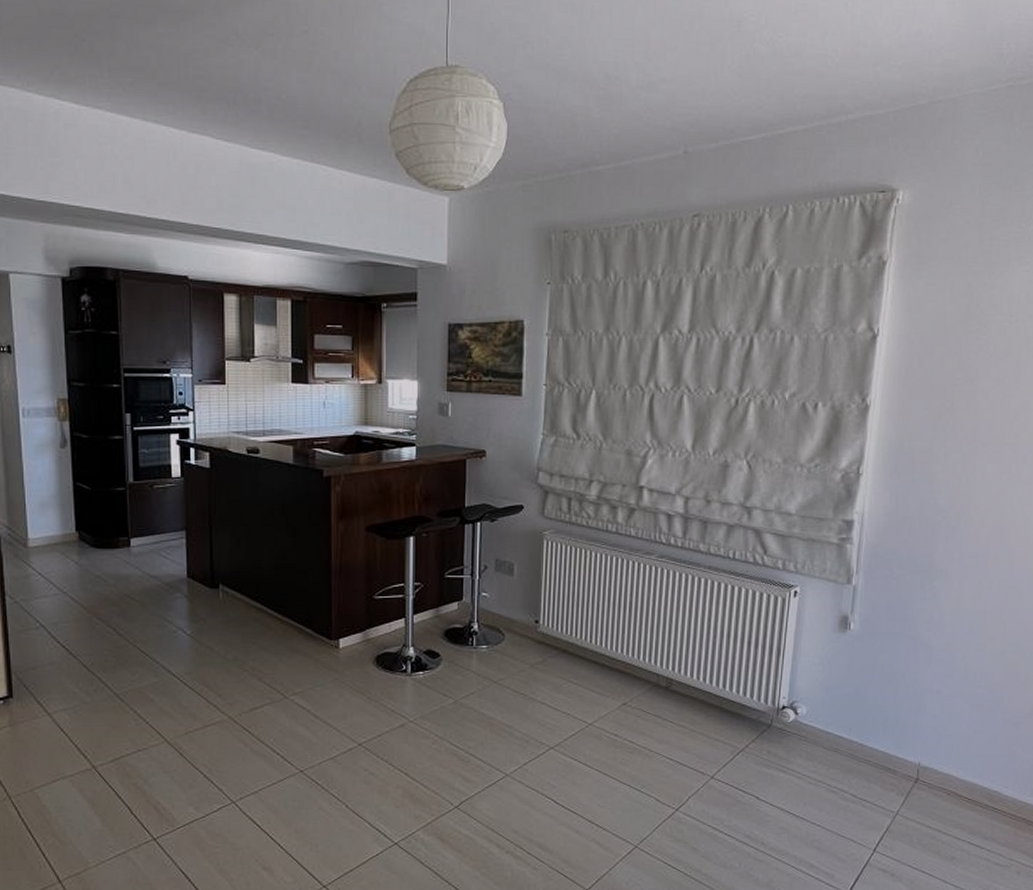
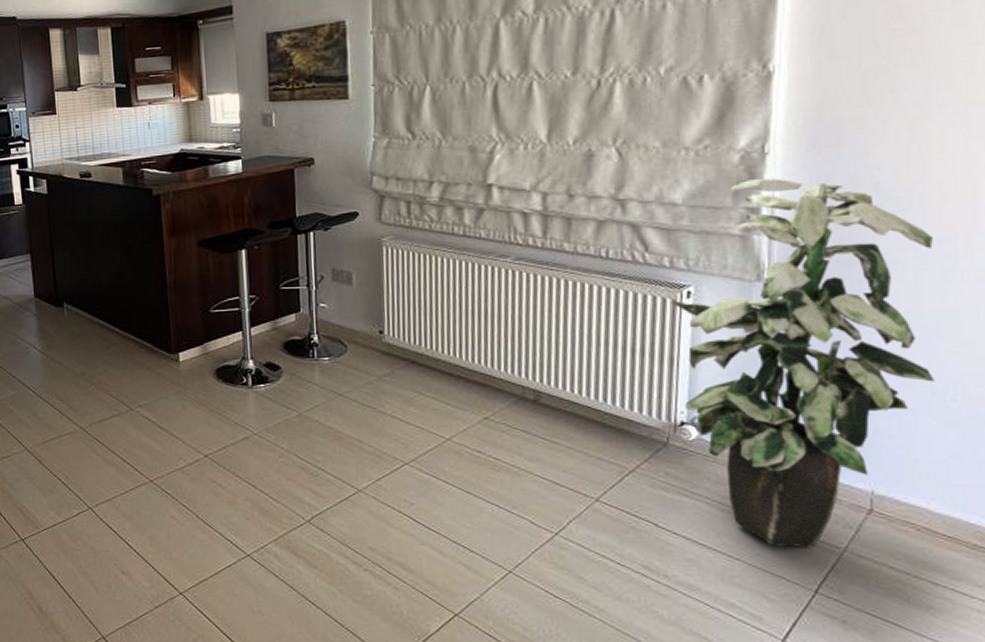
indoor plant: none [781,495,972,813] -> present [671,177,935,547]

